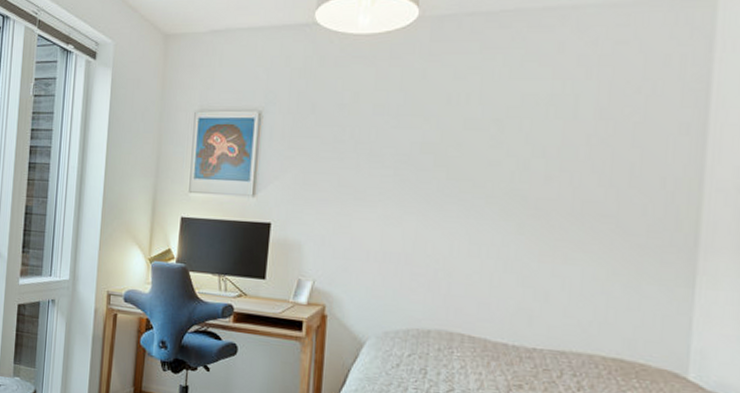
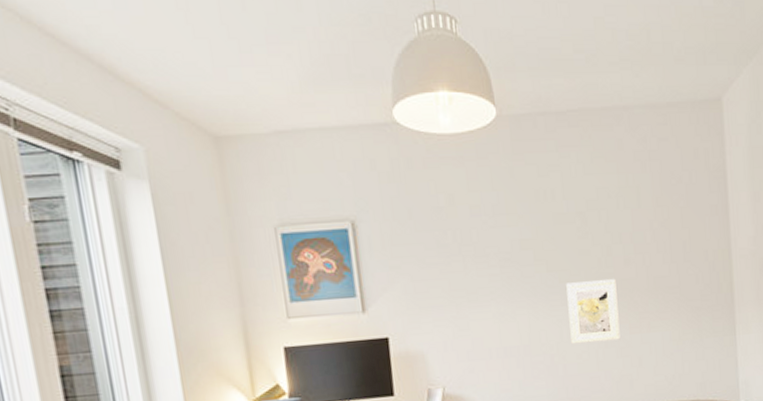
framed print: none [462,194,530,267] -> present [566,278,620,344]

